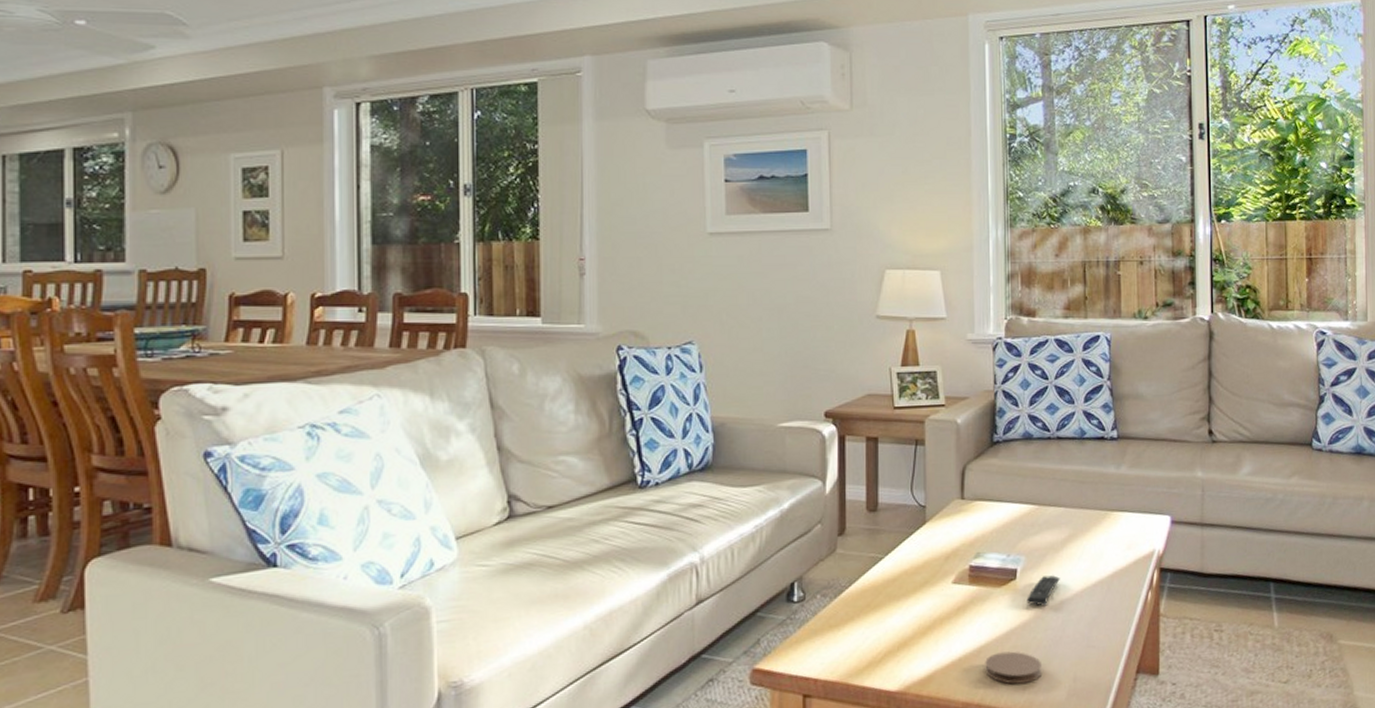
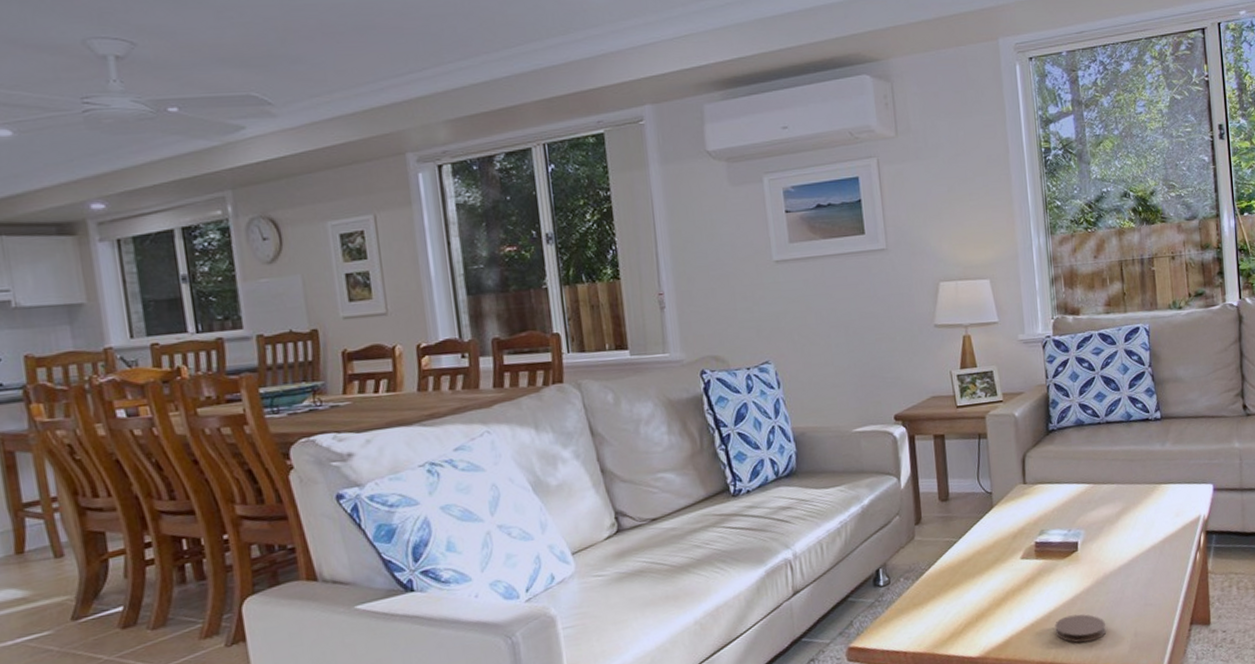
remote control: present [1027,575,1060,606] -> none [1088,544,1117,573]

